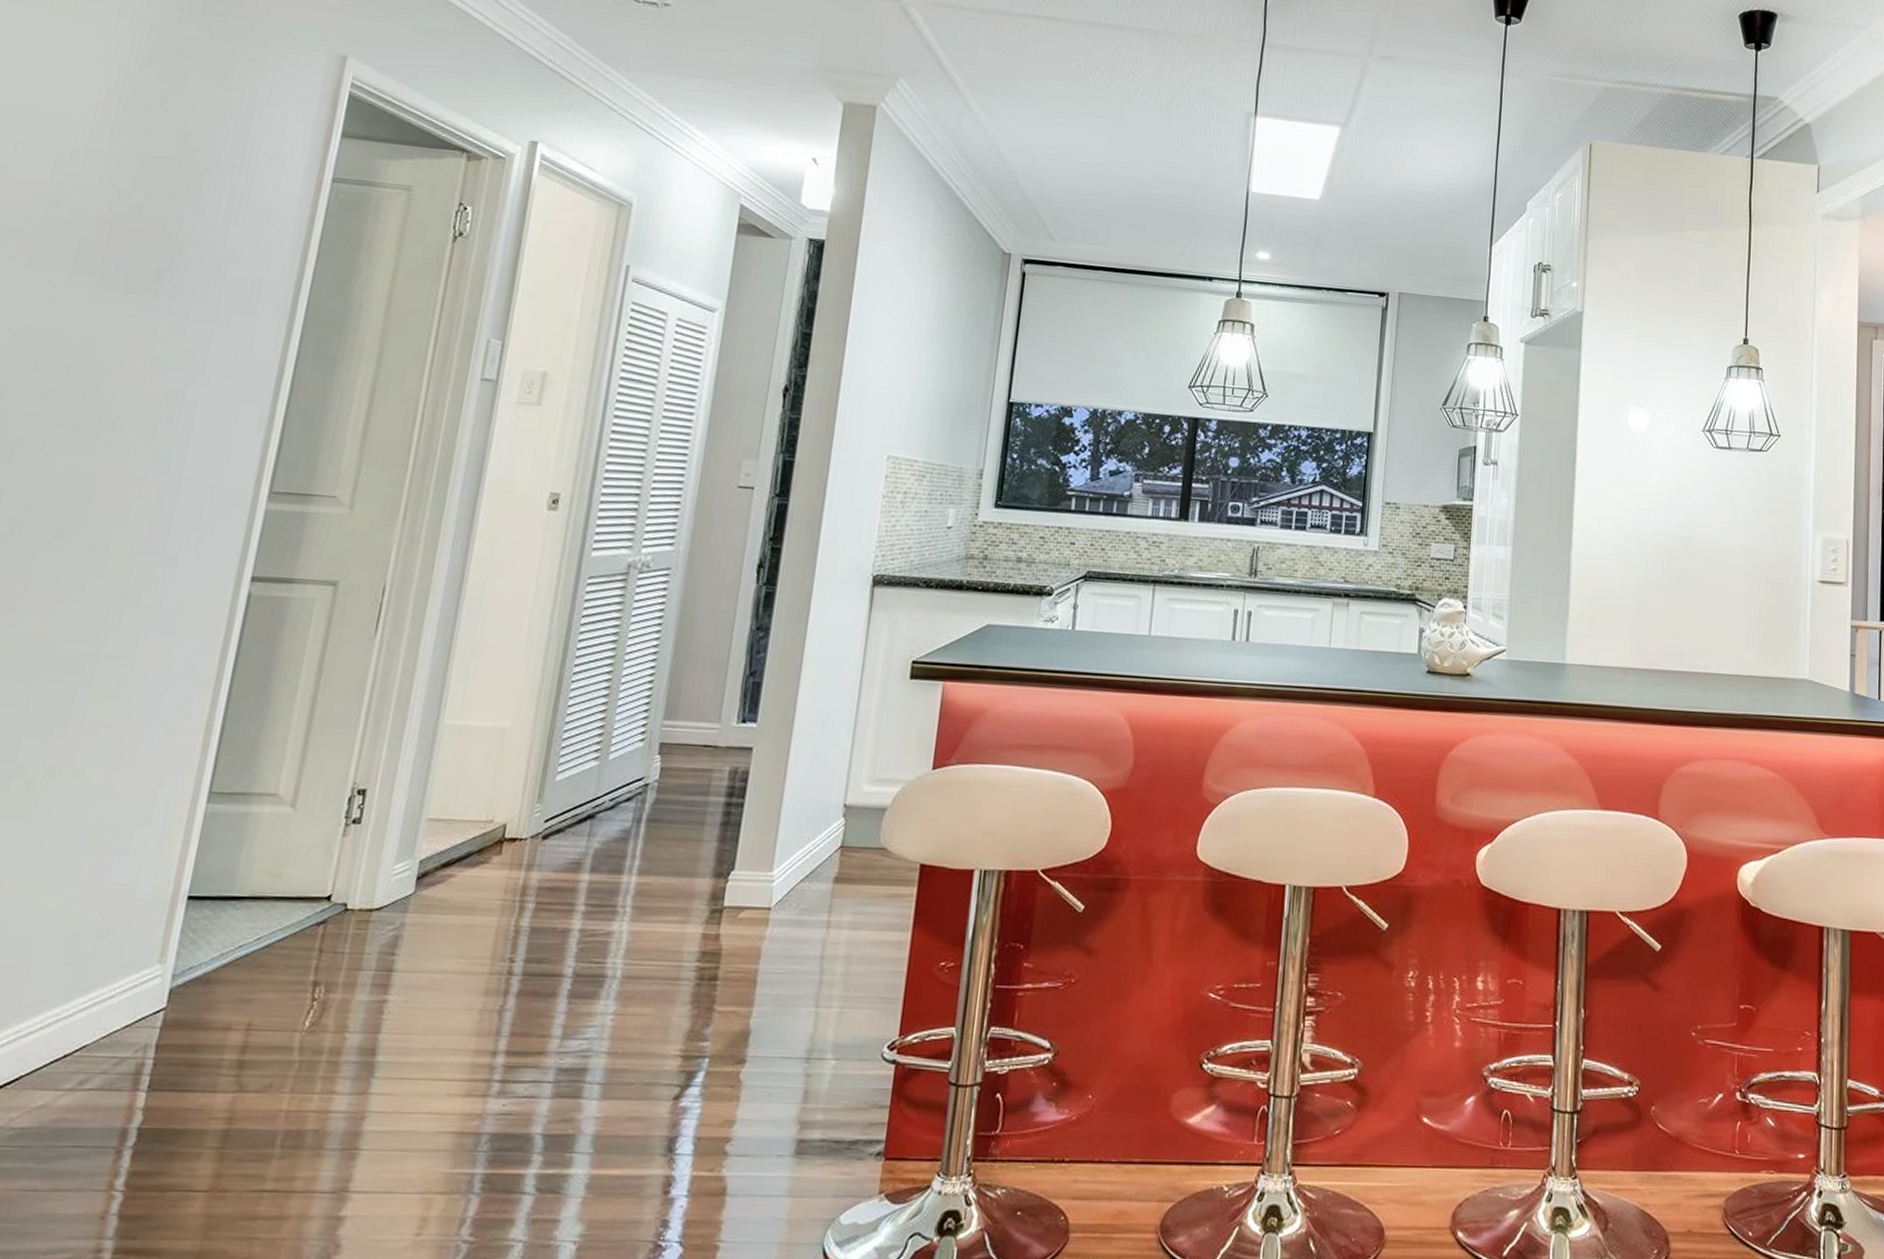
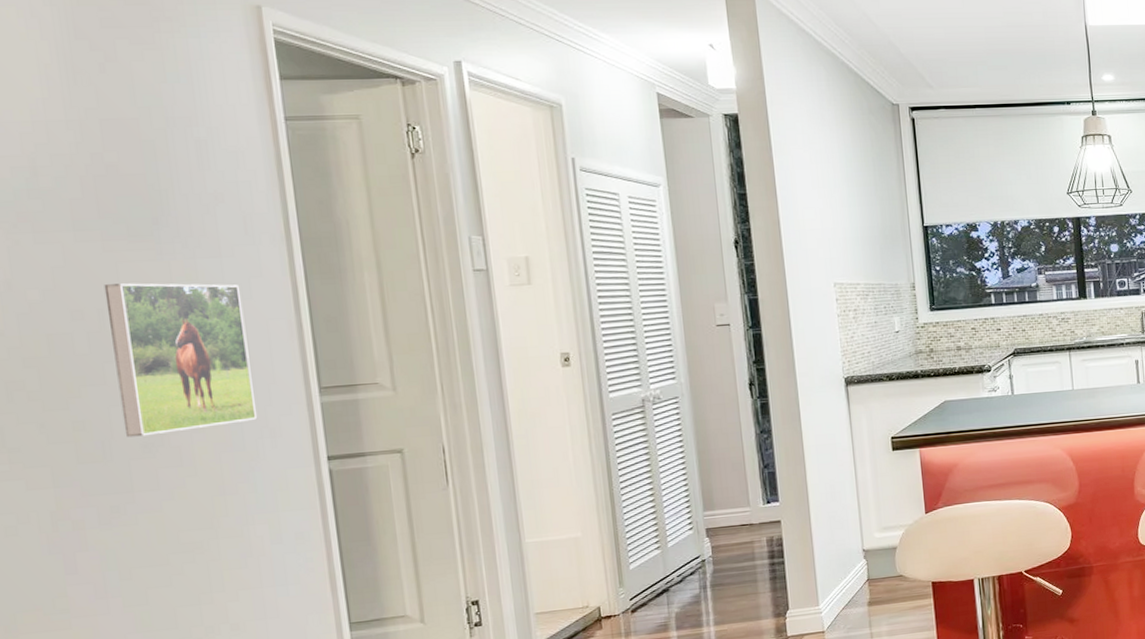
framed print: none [42,337,222,520] -> present [104,283,258,437]

